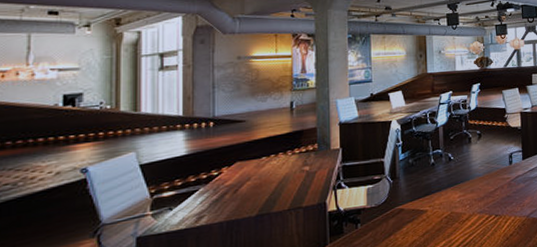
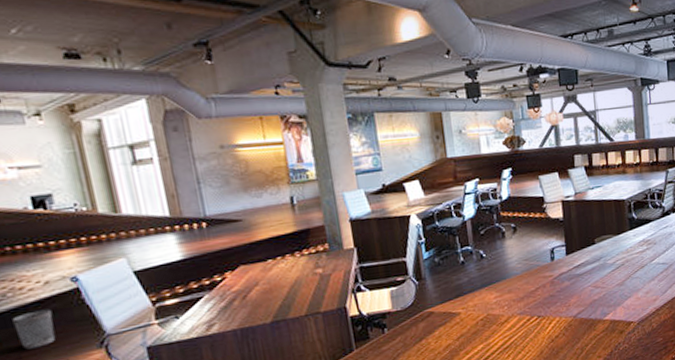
wastebasket: none [16,198,56,238] -> present [12,309,55,350]

